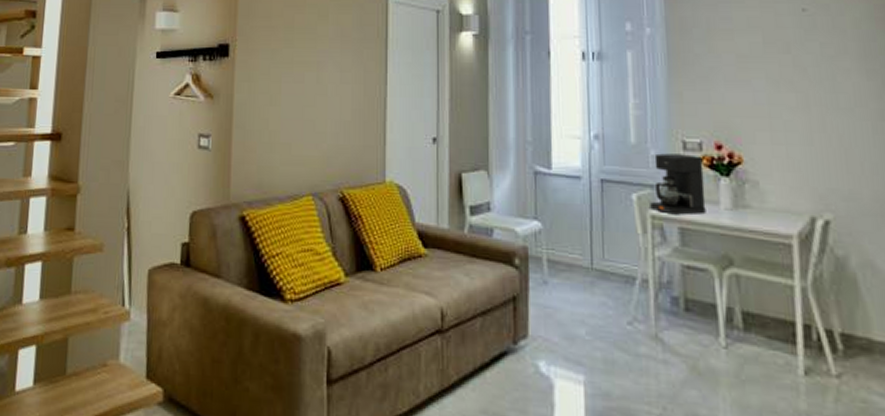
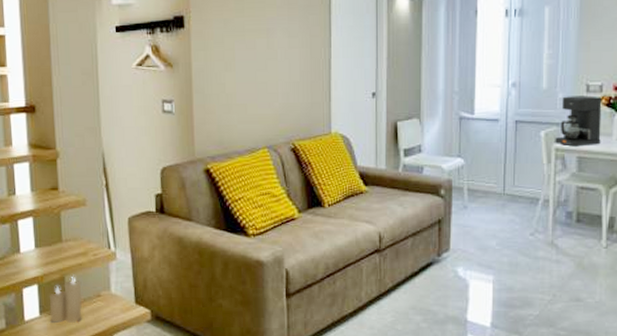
candle: none [44,337,87,400] -> present [49,276,83,324]

